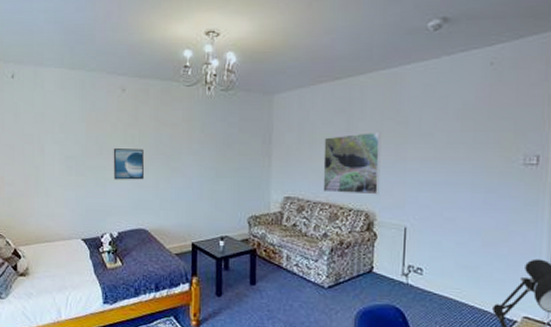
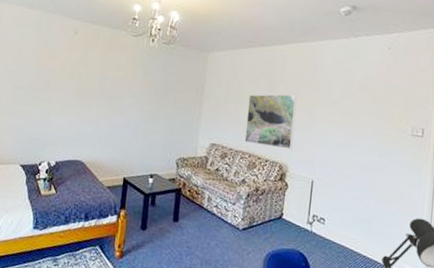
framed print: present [113,149,144,180] -> none [58,84,89,116]

